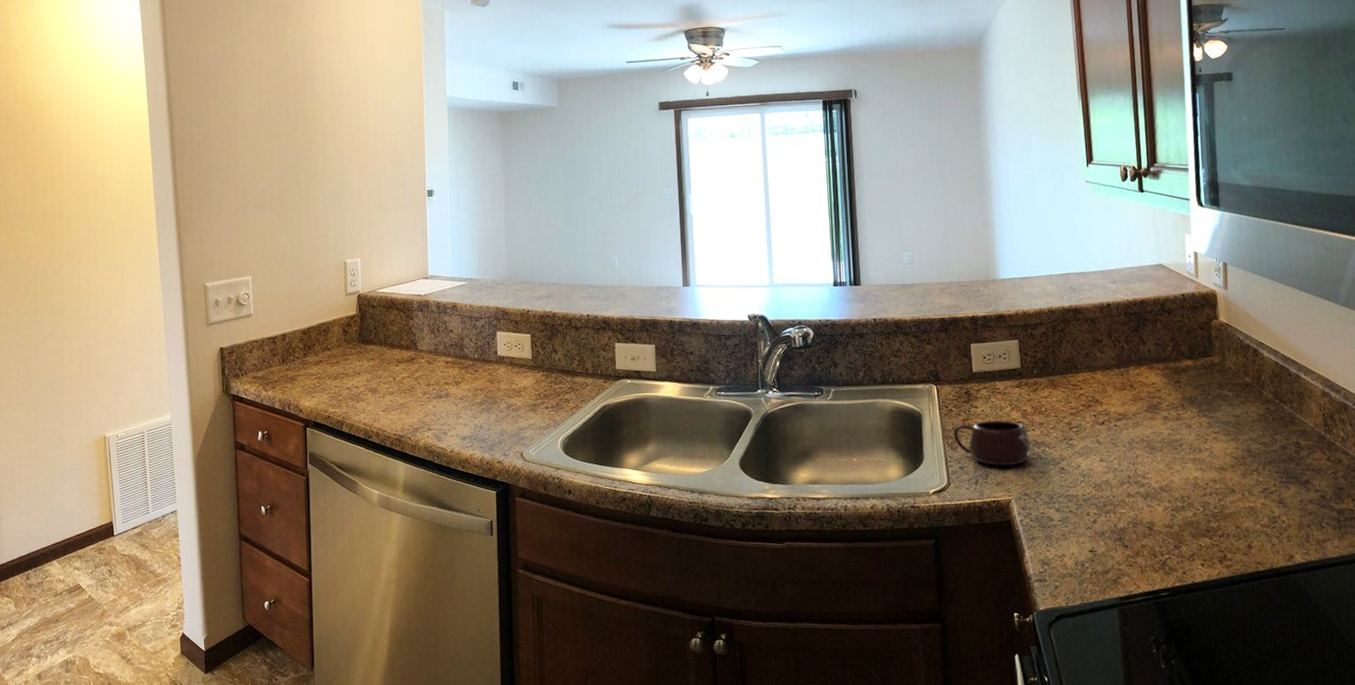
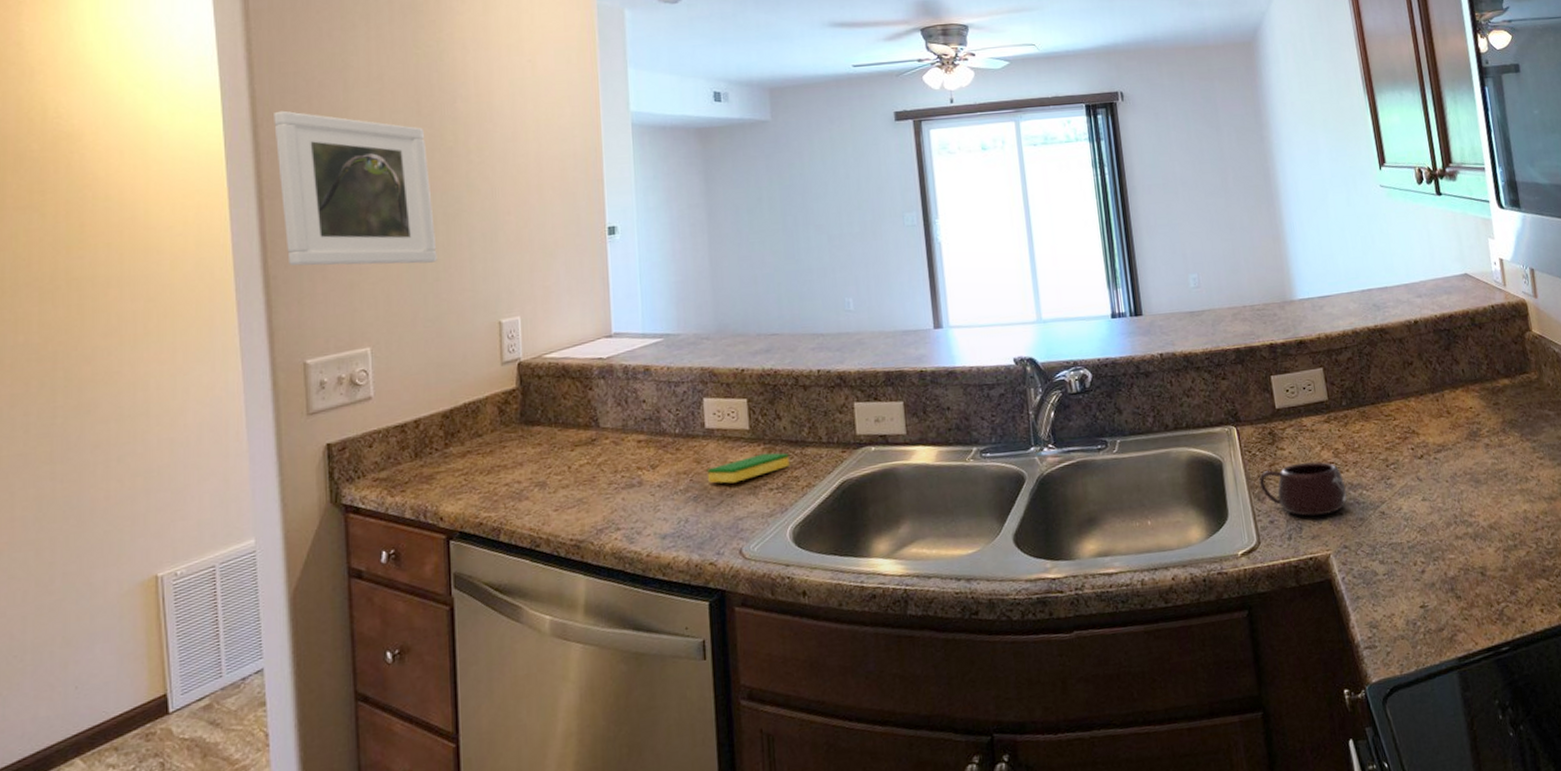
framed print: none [183,88,300,213] -> present [274,110,437,266]
dish sponge: none [498,379,562,401] -> present [706,452,790,484]

